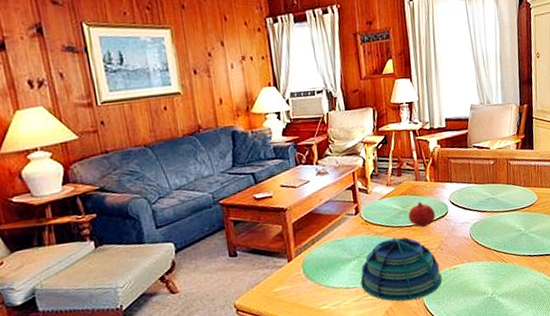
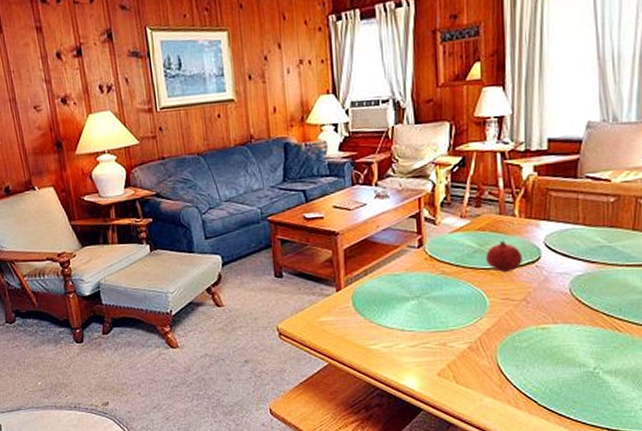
decorative bowl: present [360,237,443,302] -> none [418,279,525,357]

